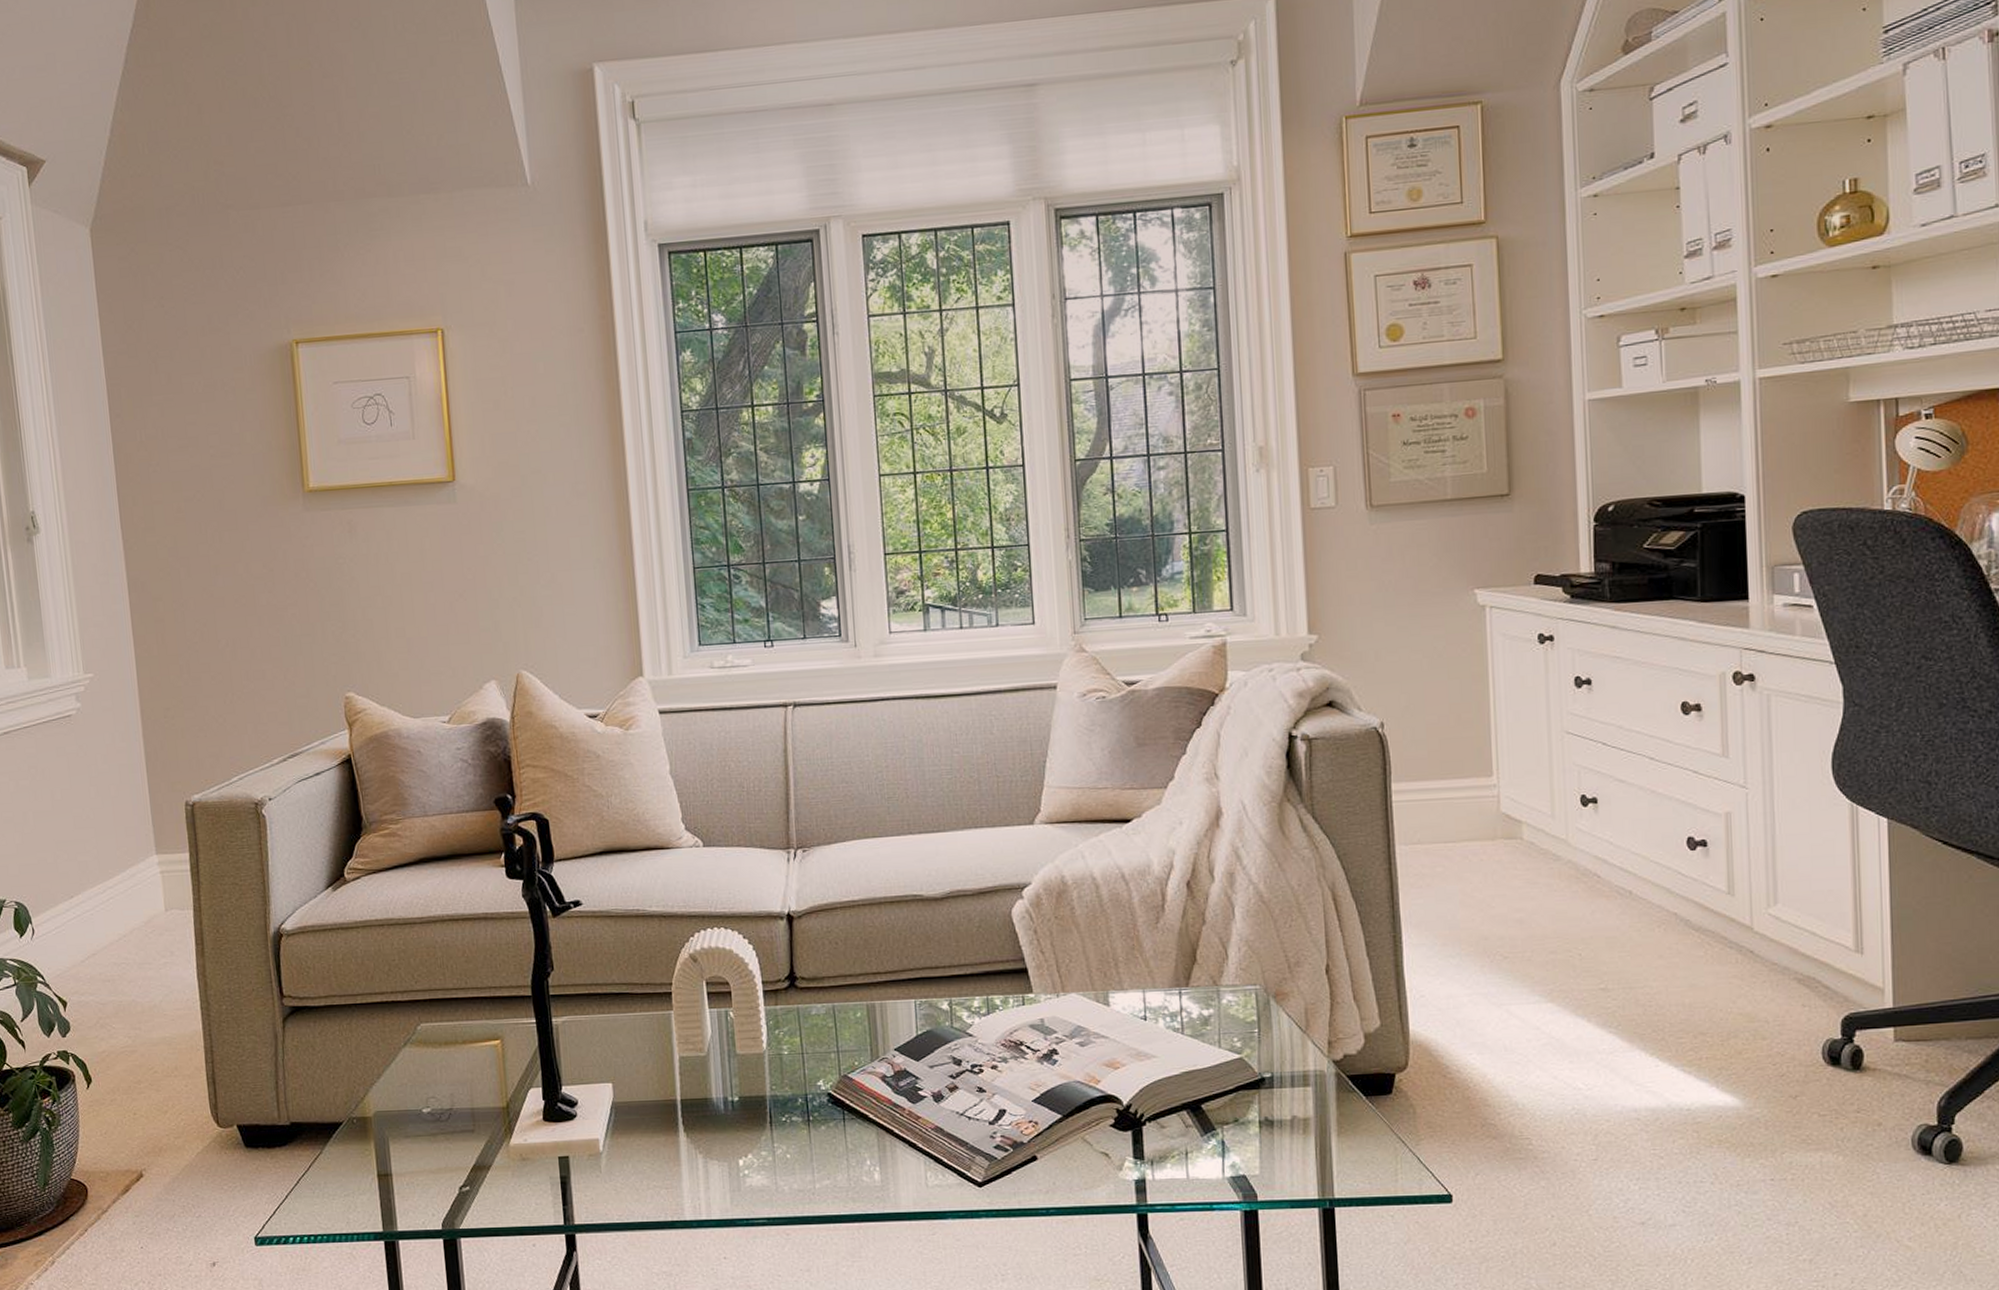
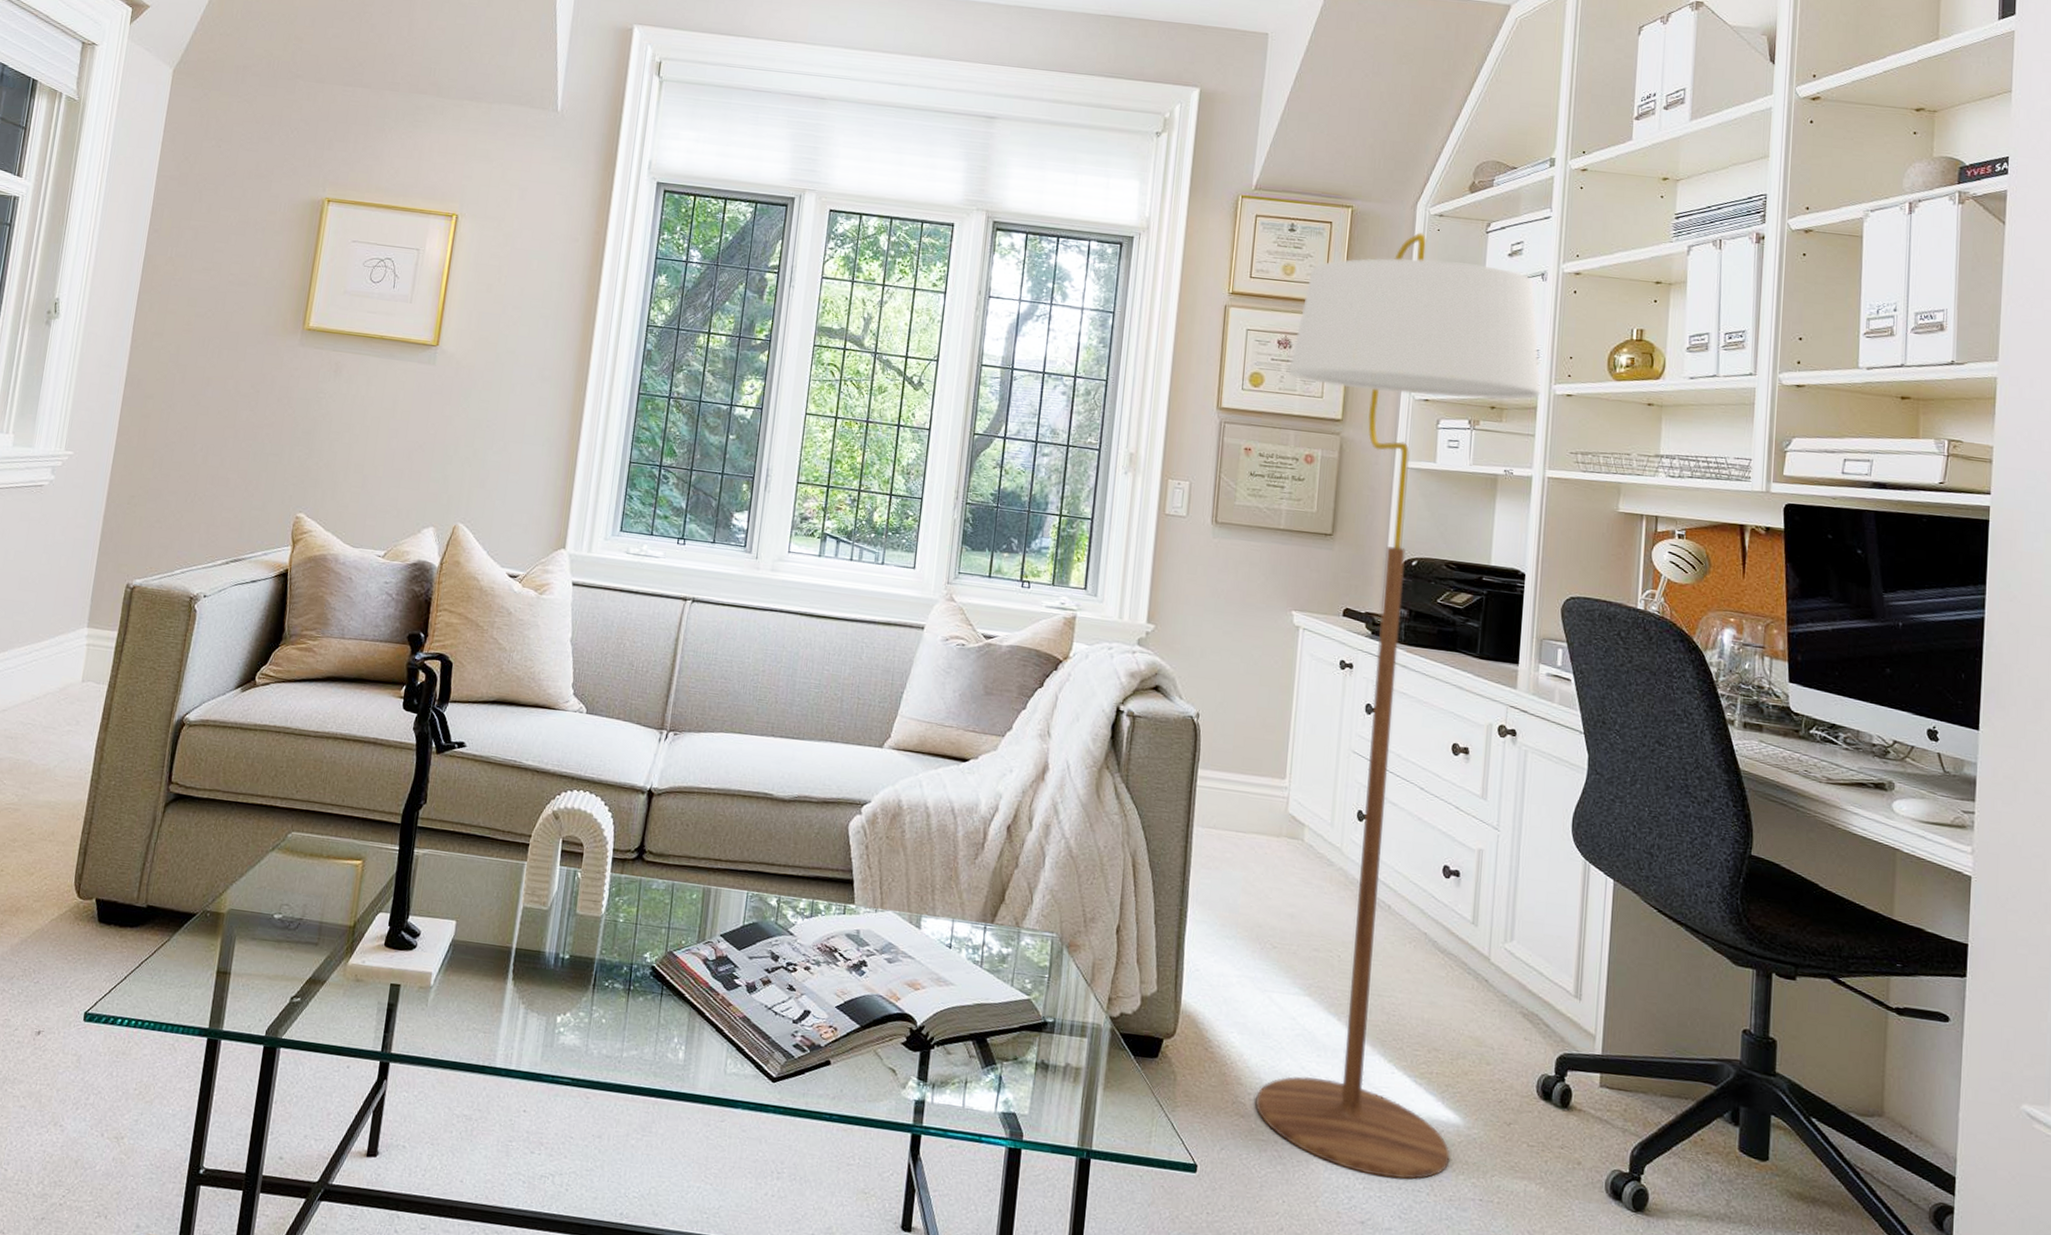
floor lamp: none [1431,116,1739,1174] -> present [1255,232,1541,1180]

